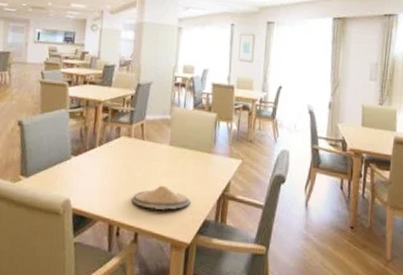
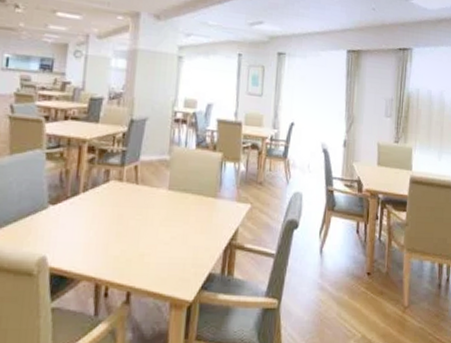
plate: present [132,185,192,210] -> none [123,236,194,264]

